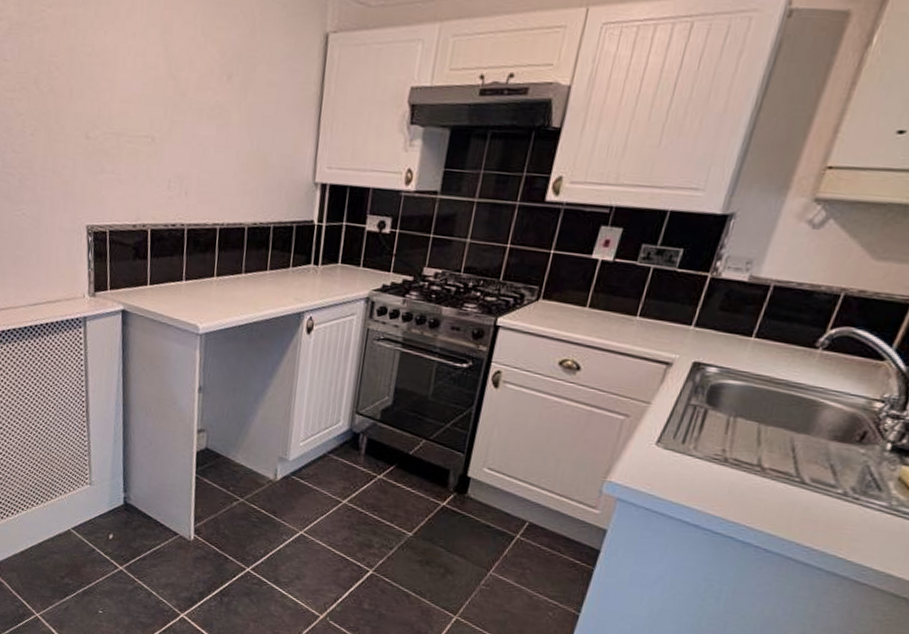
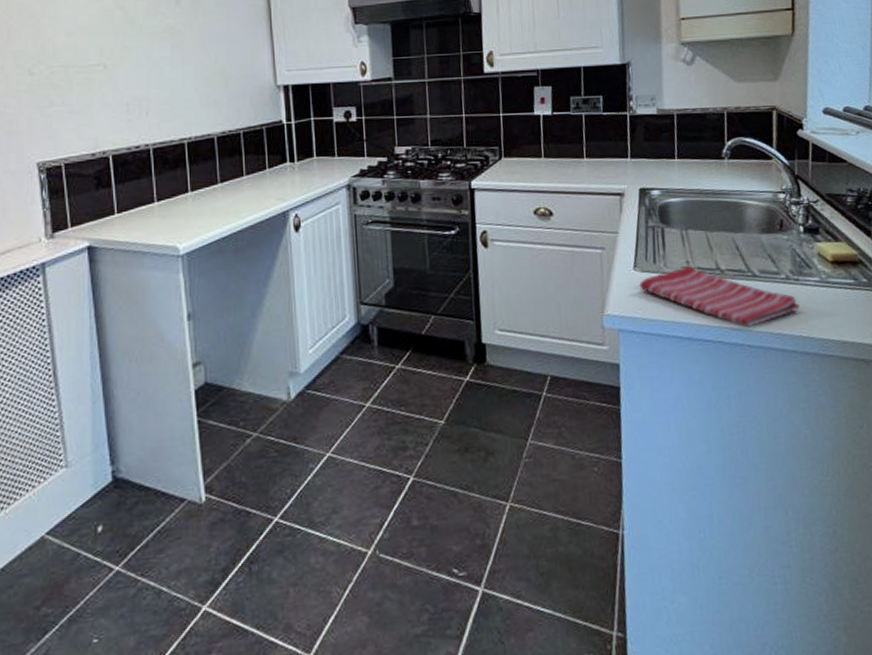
dish towel: none [656,454,848,532] -> present [640,265,800,328]

